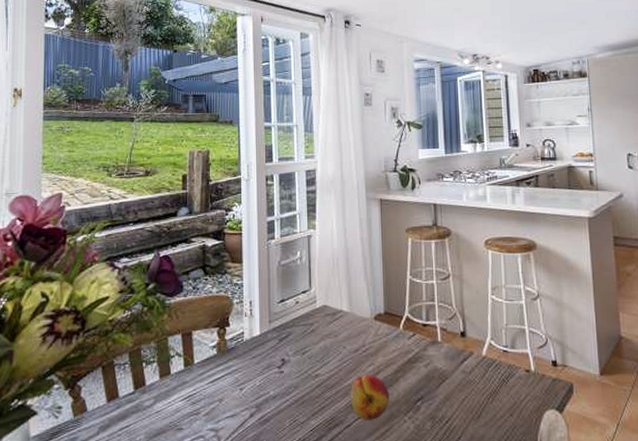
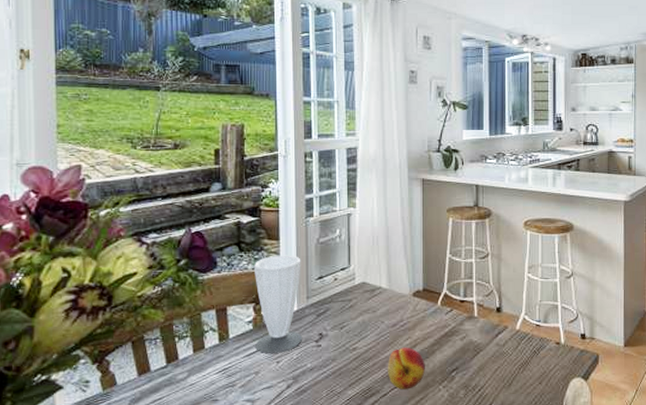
cup: none [218,278,265,380] -> present [253,255,302,353]

